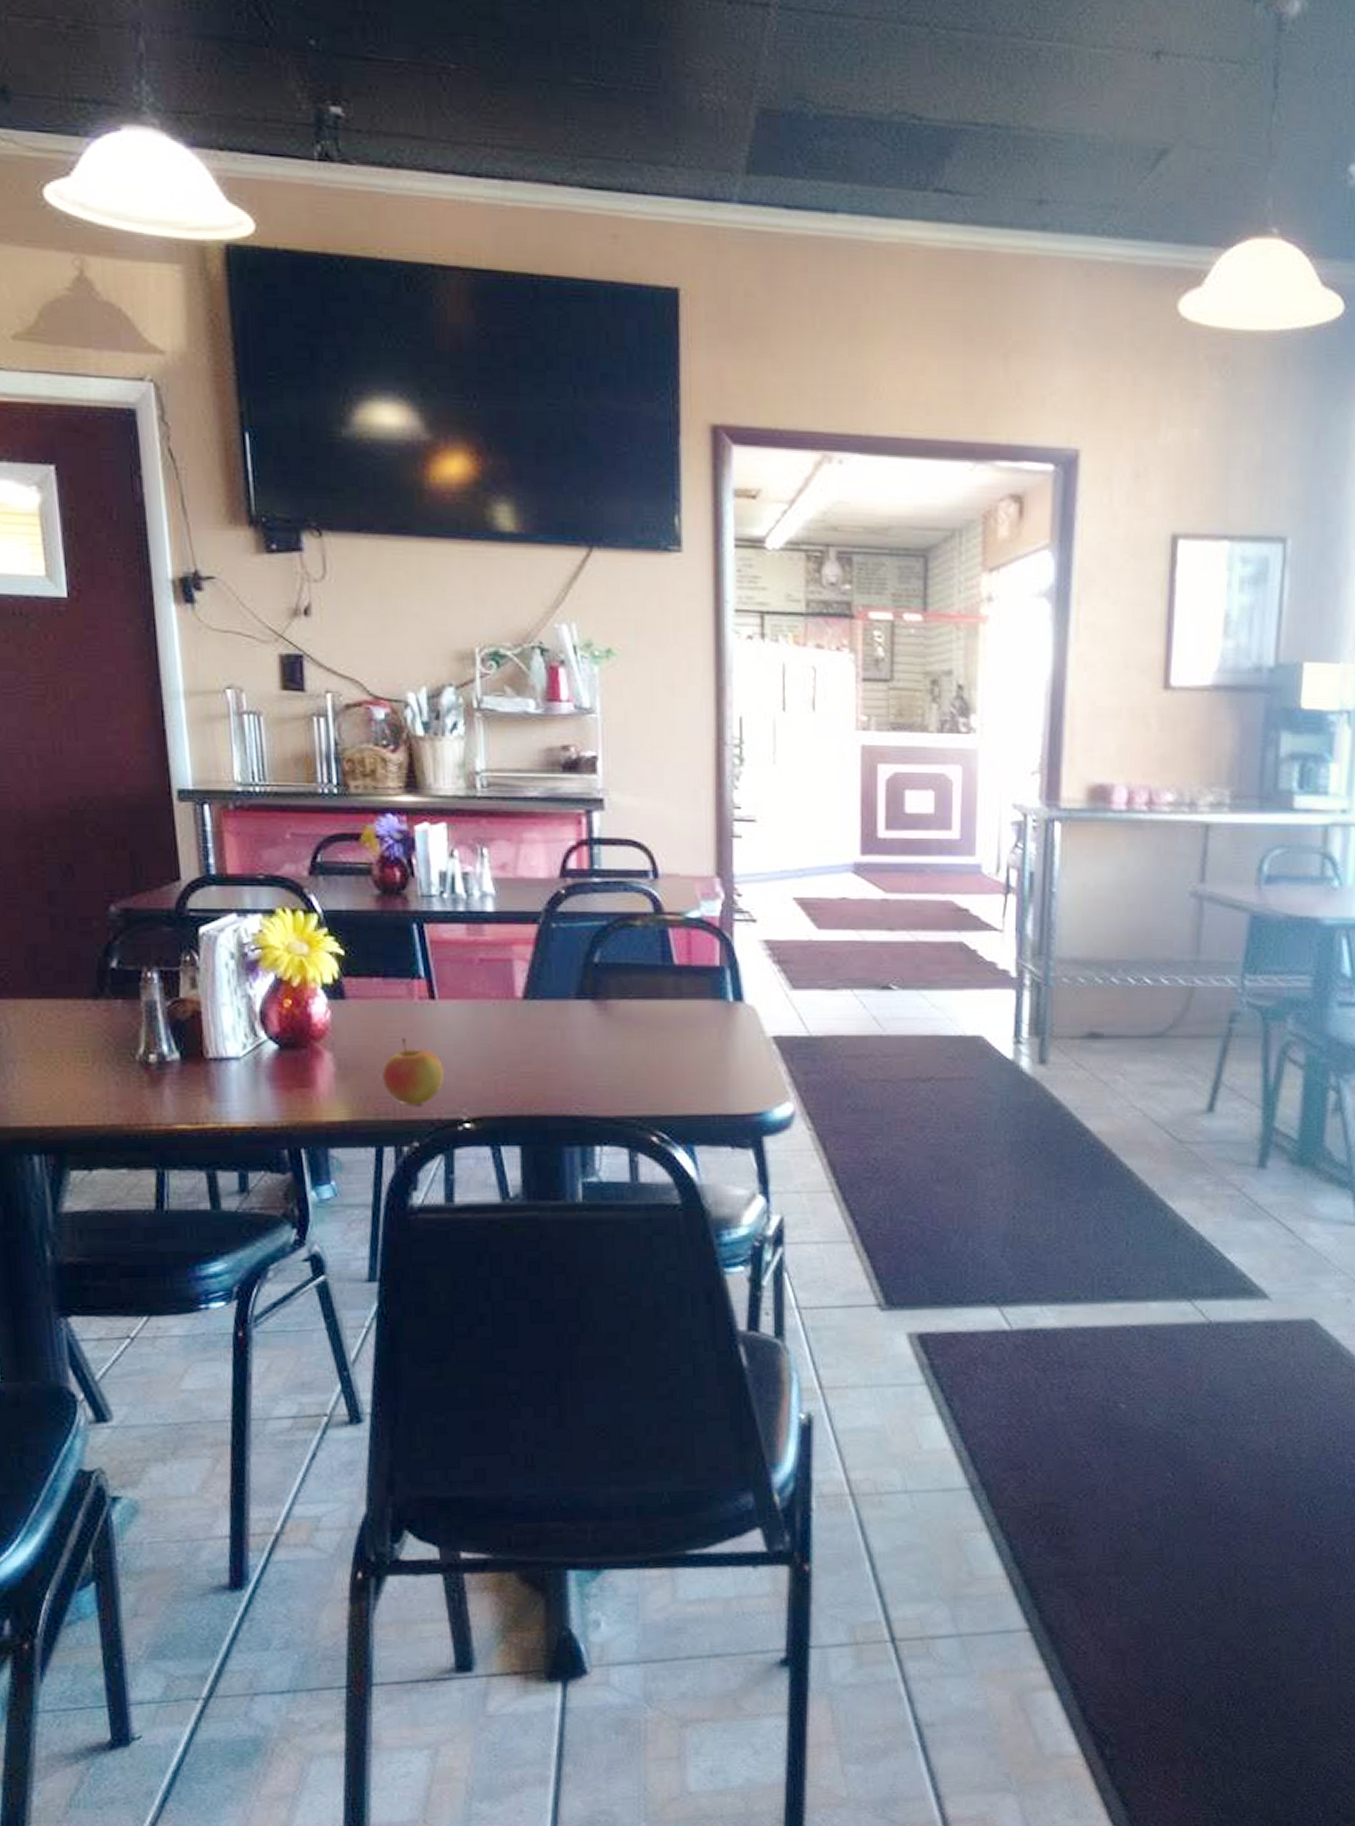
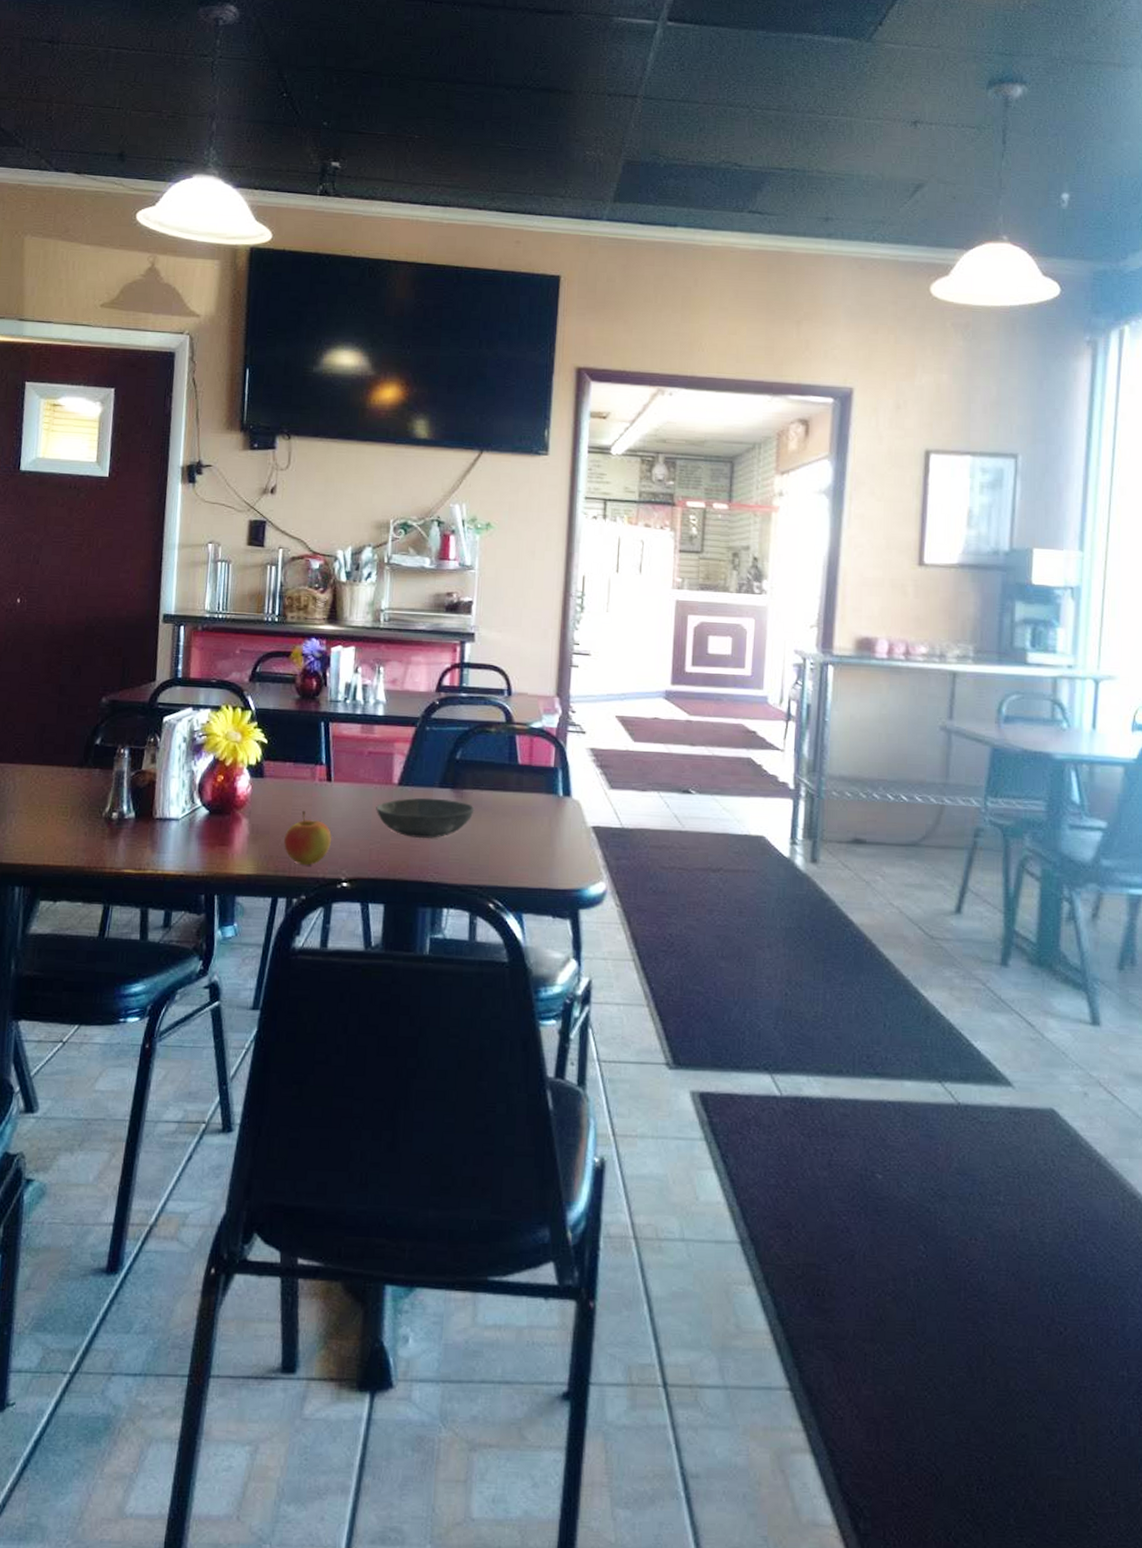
bowl: none [497,1013,624,1064] -> present [376,797,475,839]

